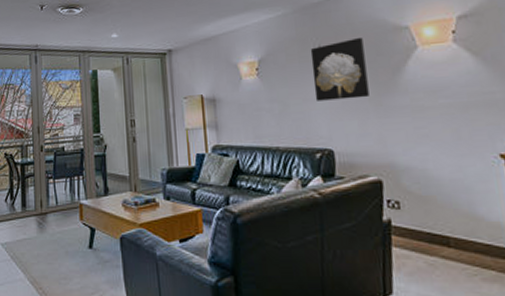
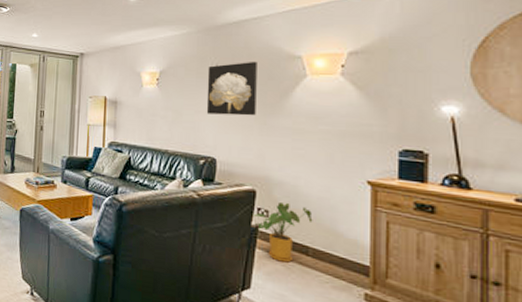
house plant: none [385,191,449,258] -> present [254,203,313,263]

